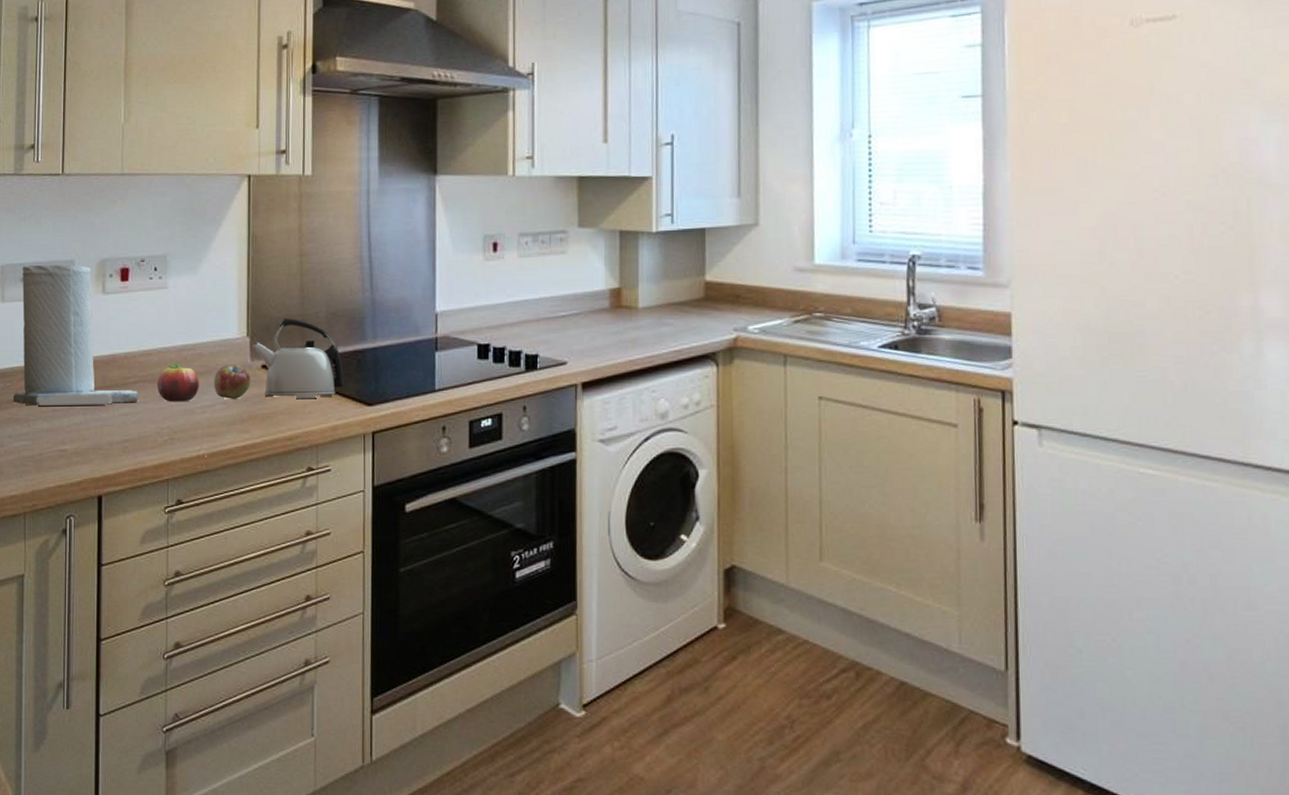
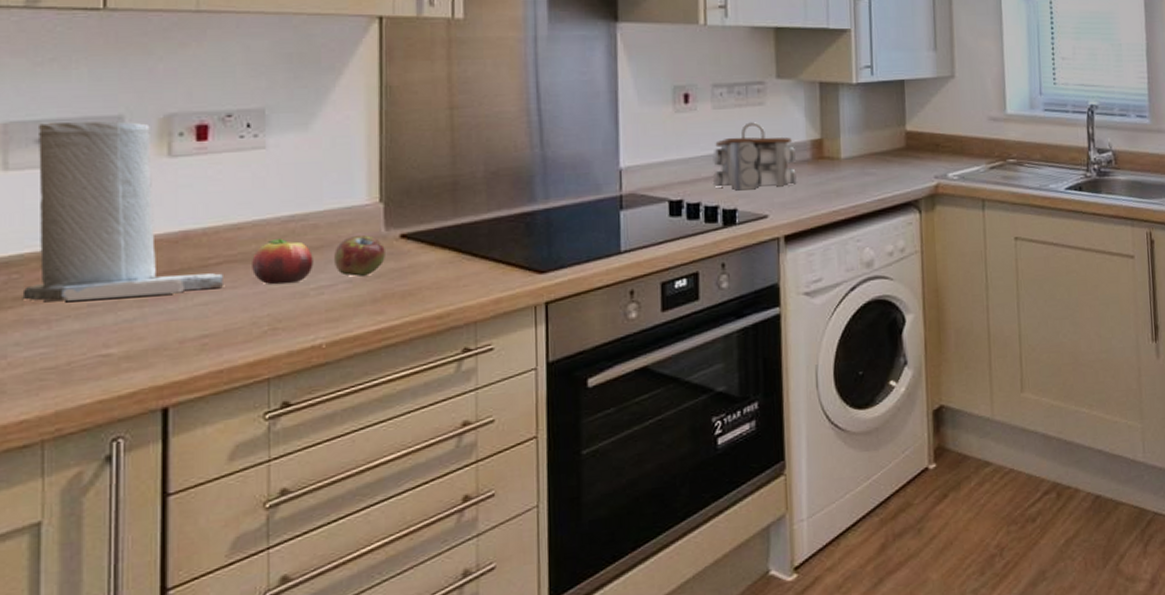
kettle: present [251,317,344,399] -> none [386,178,508,273]
spice rack: none [517,270,595,338] -> present [713,122,797,192]

